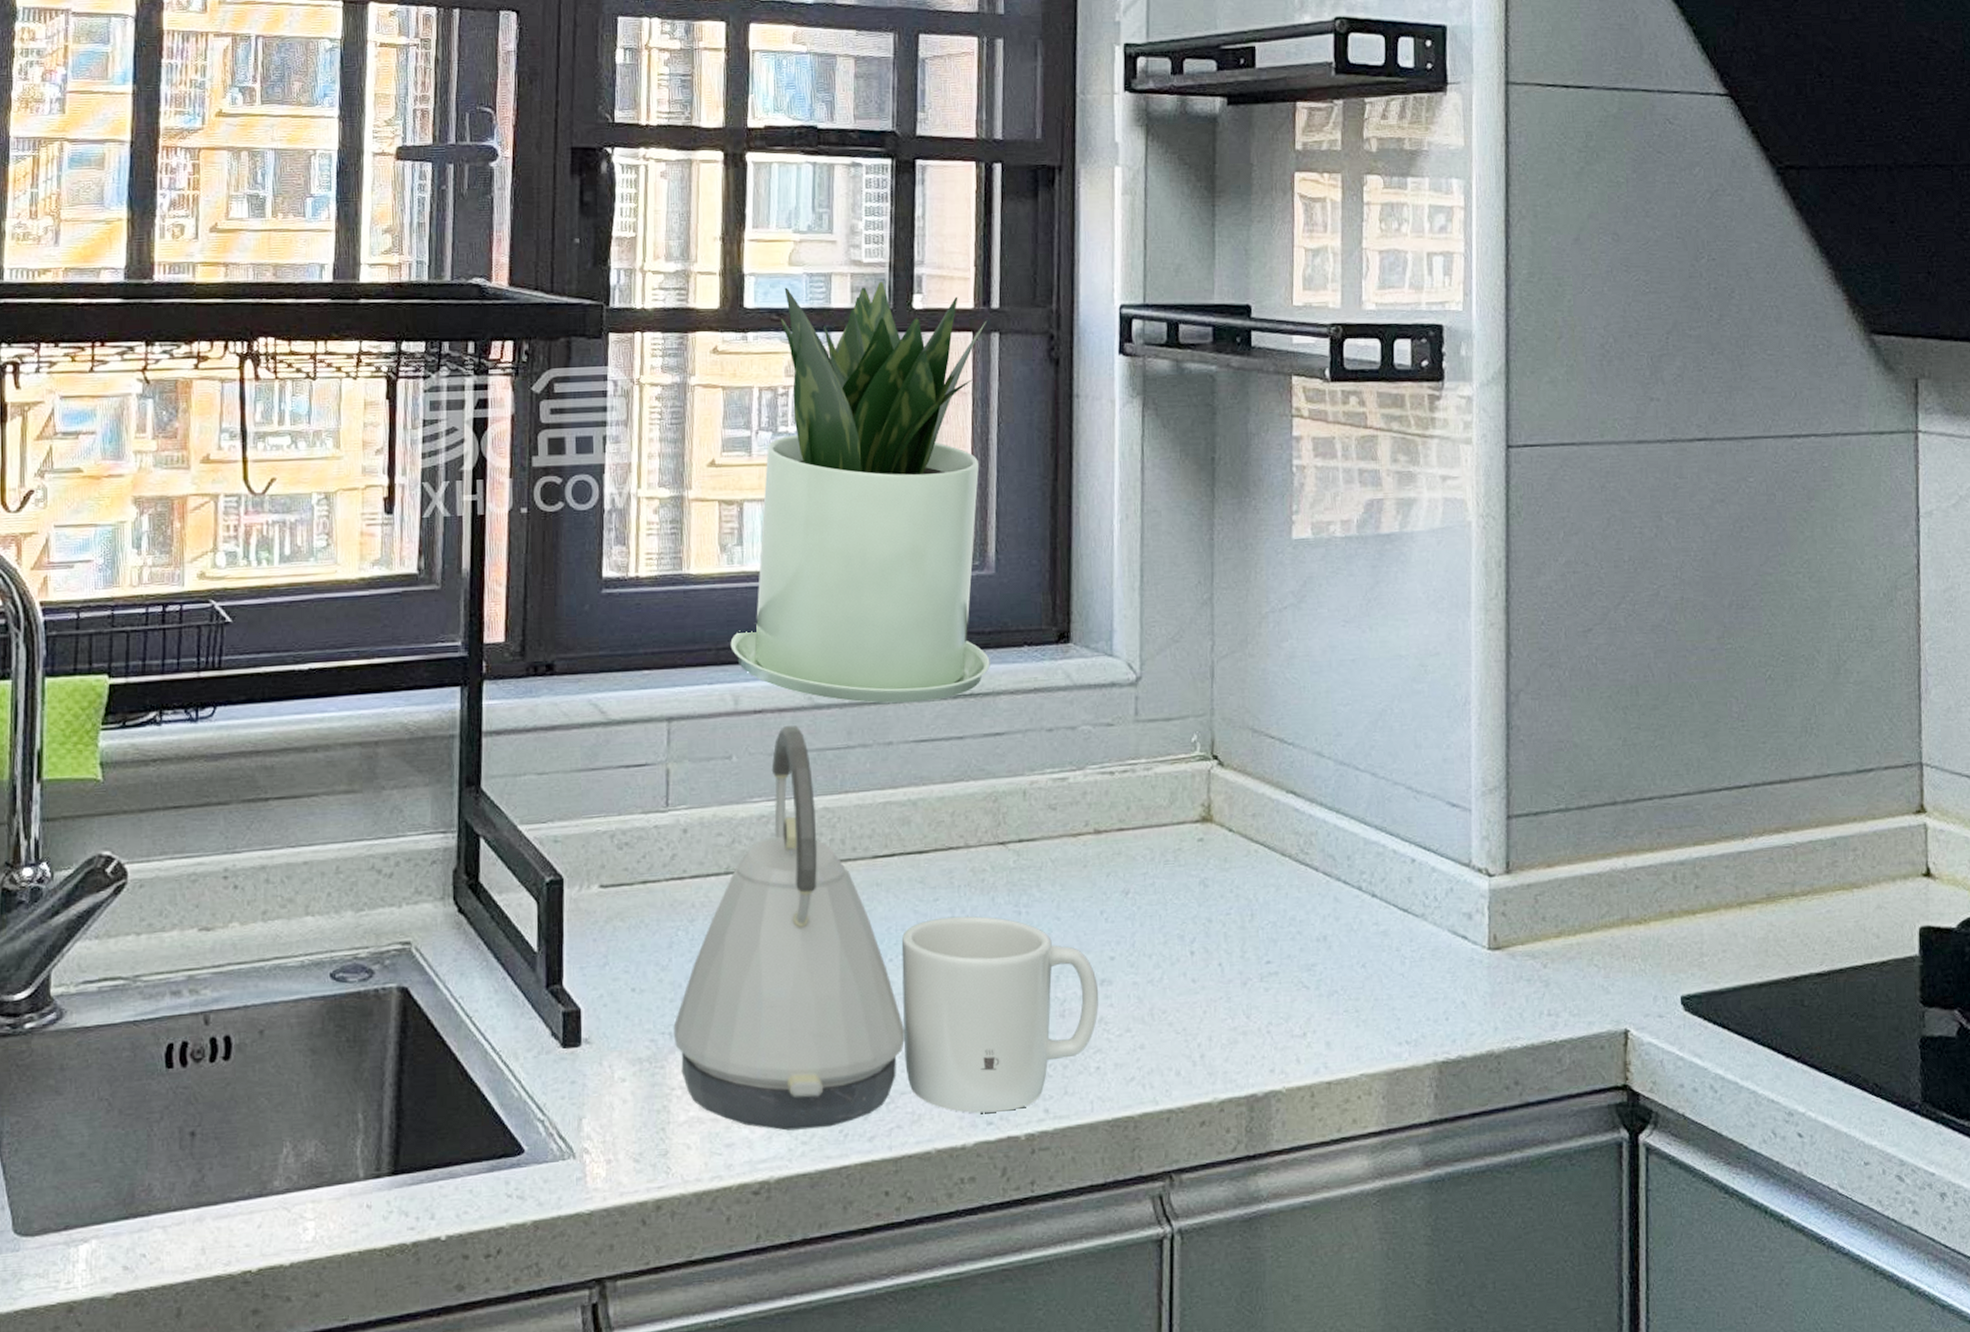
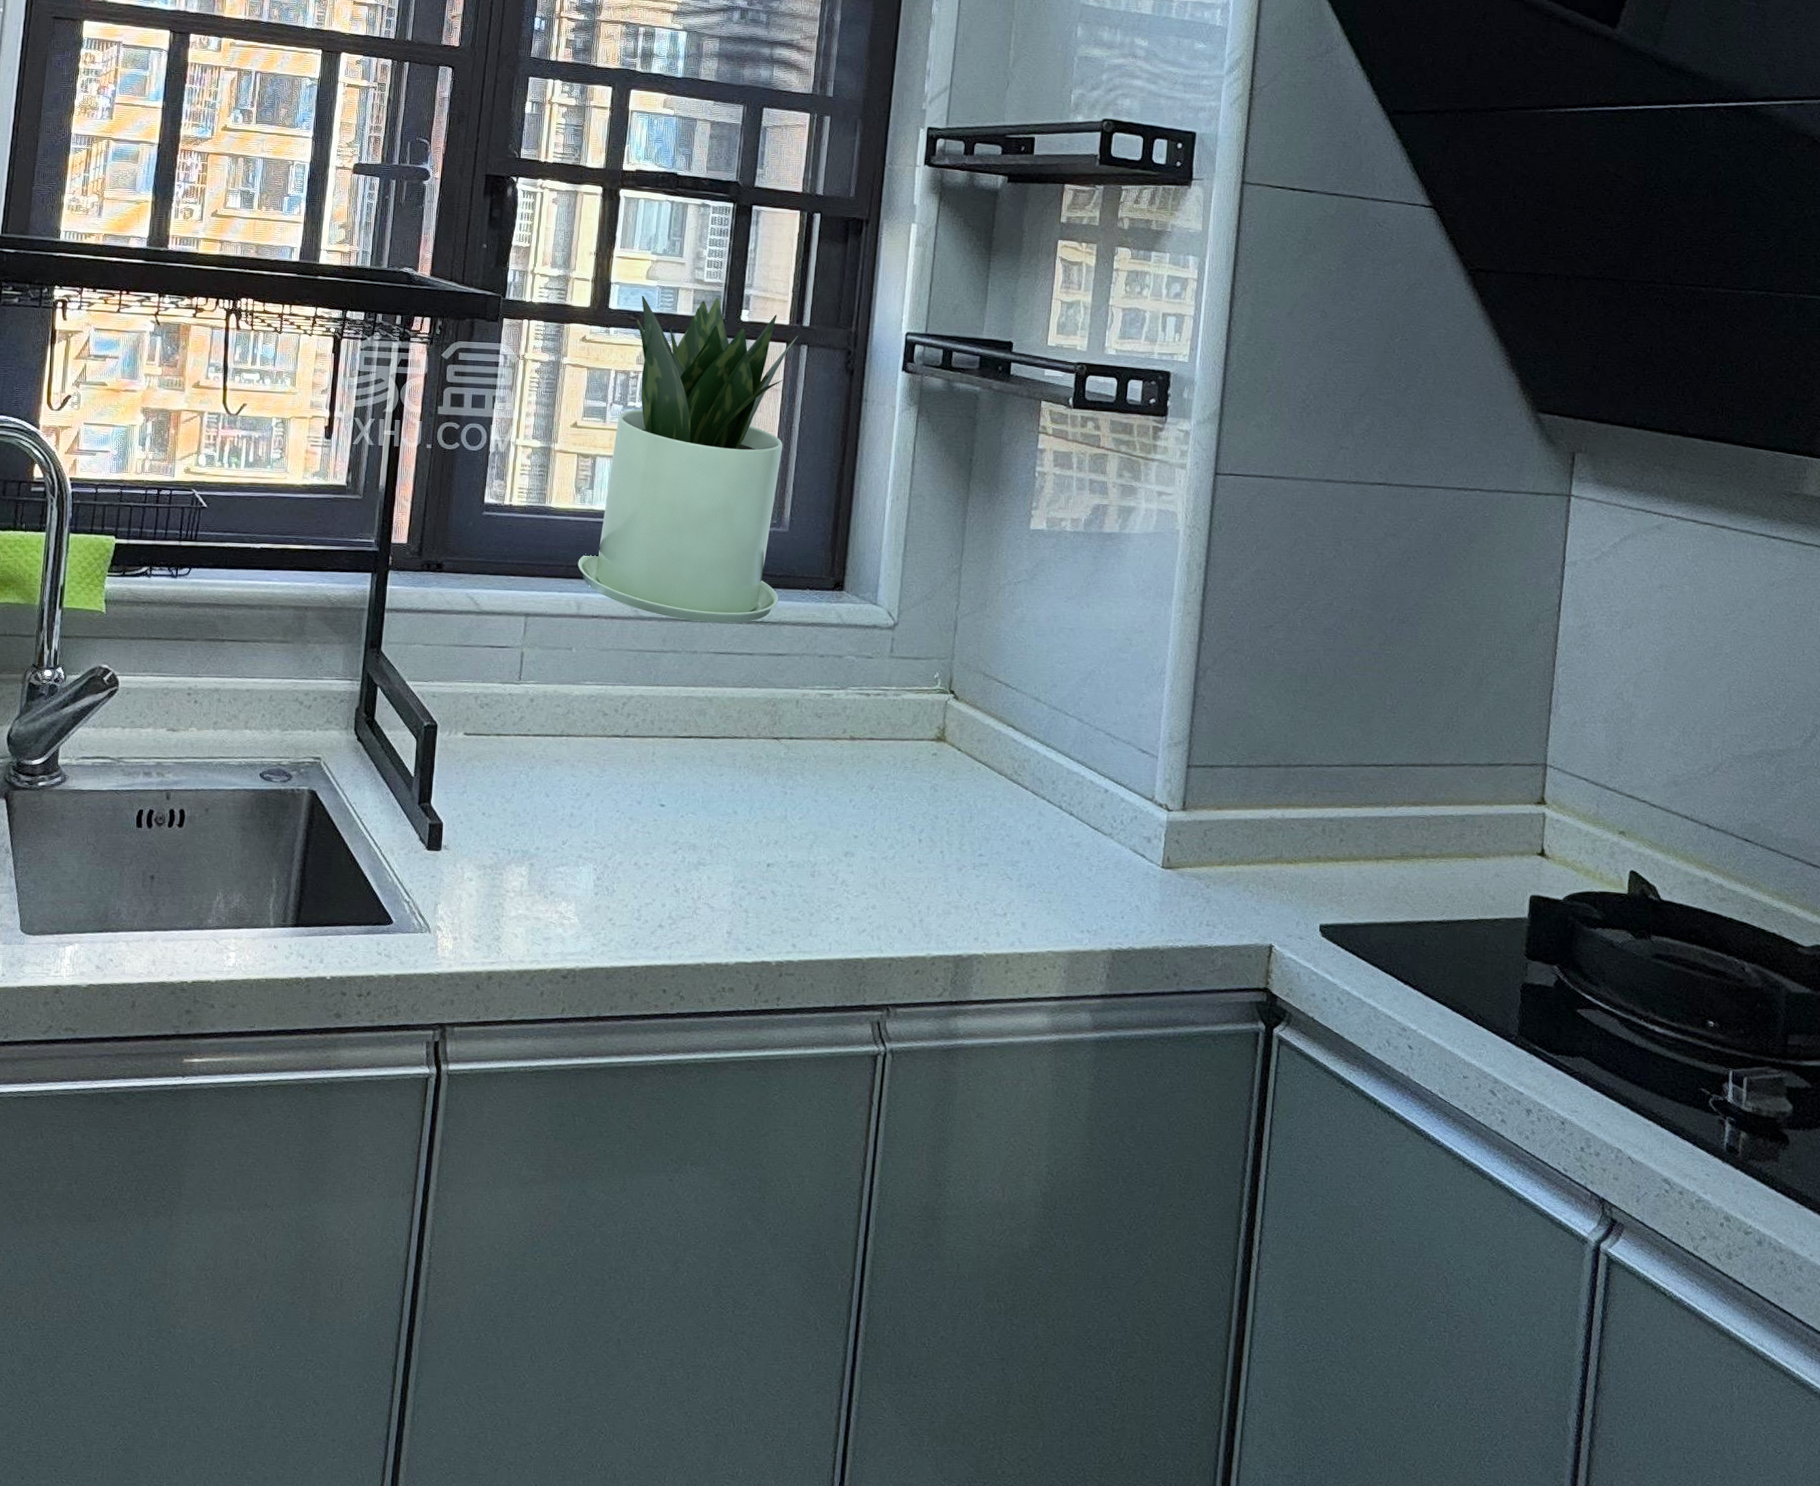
kettle: present [673,725,905,1131] -> none [511,630,689,936]
mug: present [901,916,1099,1114] -> none [686,789,843,943]

